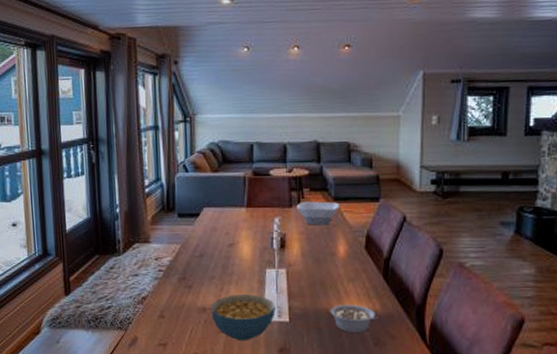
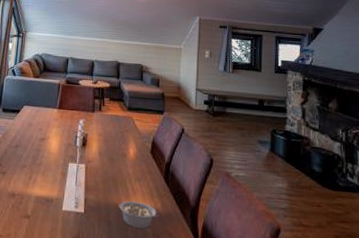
cereal bowl: present [211,295,275,341] -> none [19,183,73,228]
bowl: present [296,201,340,226] -> none [98,108,132,130]

